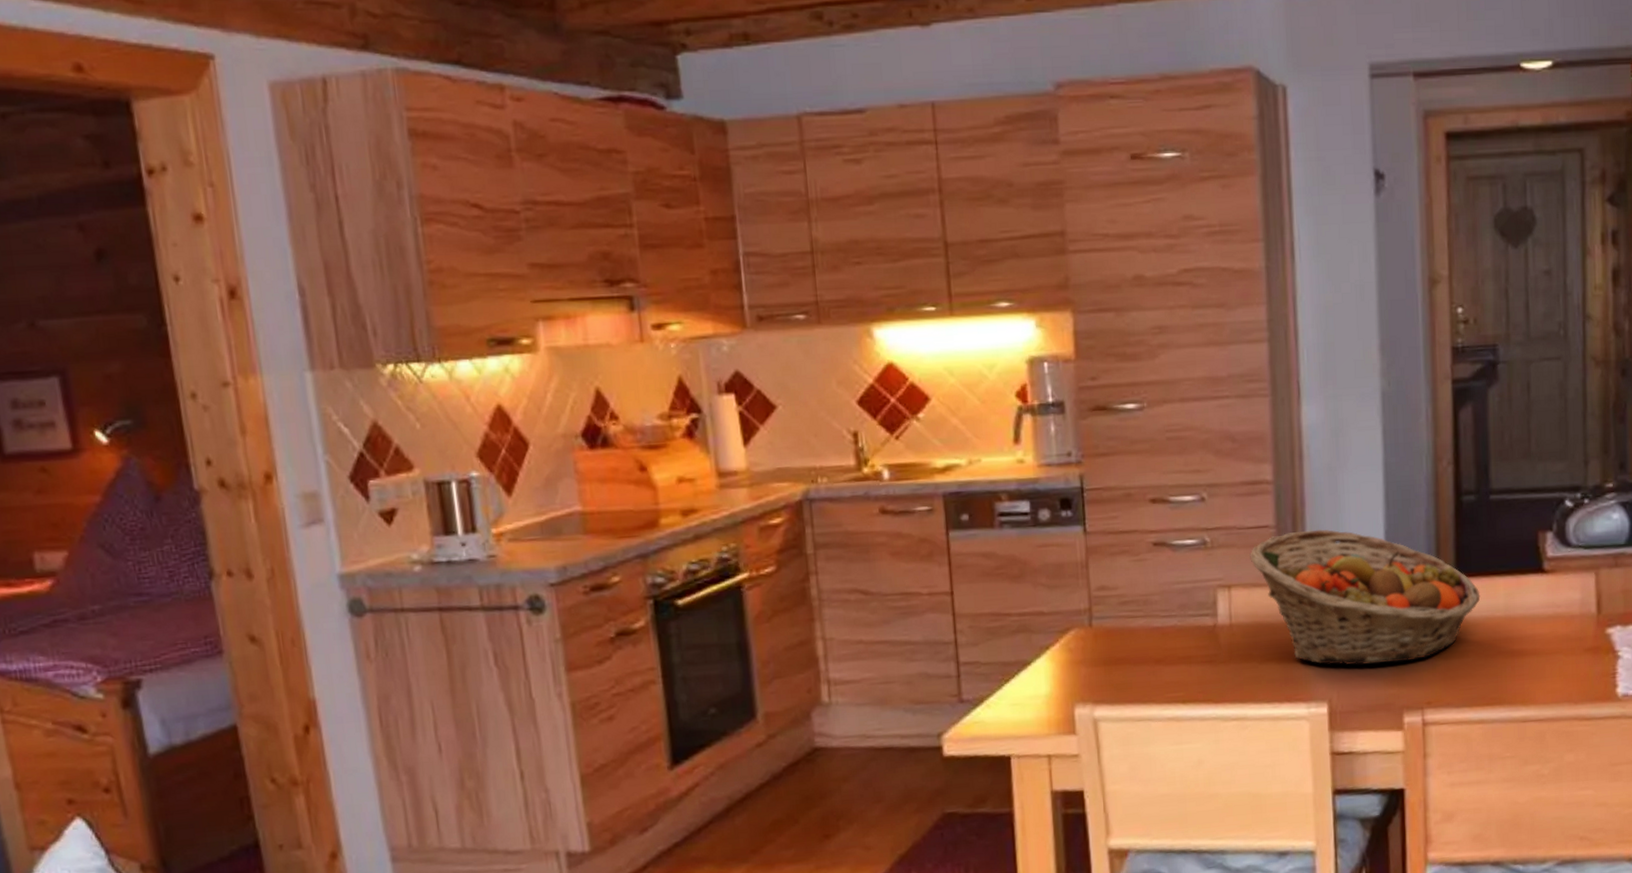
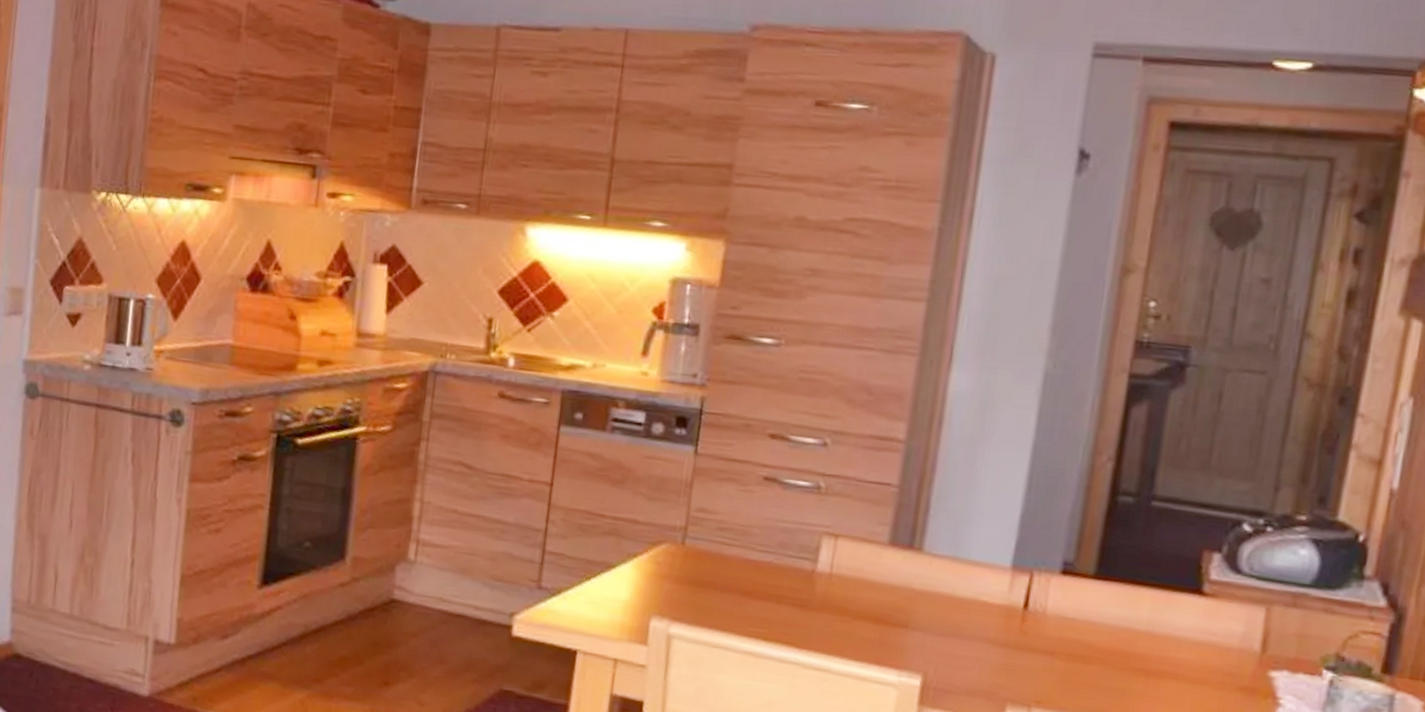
fruit basket: present [1250,529,1481,665] -> none [864,495,1121,655]

